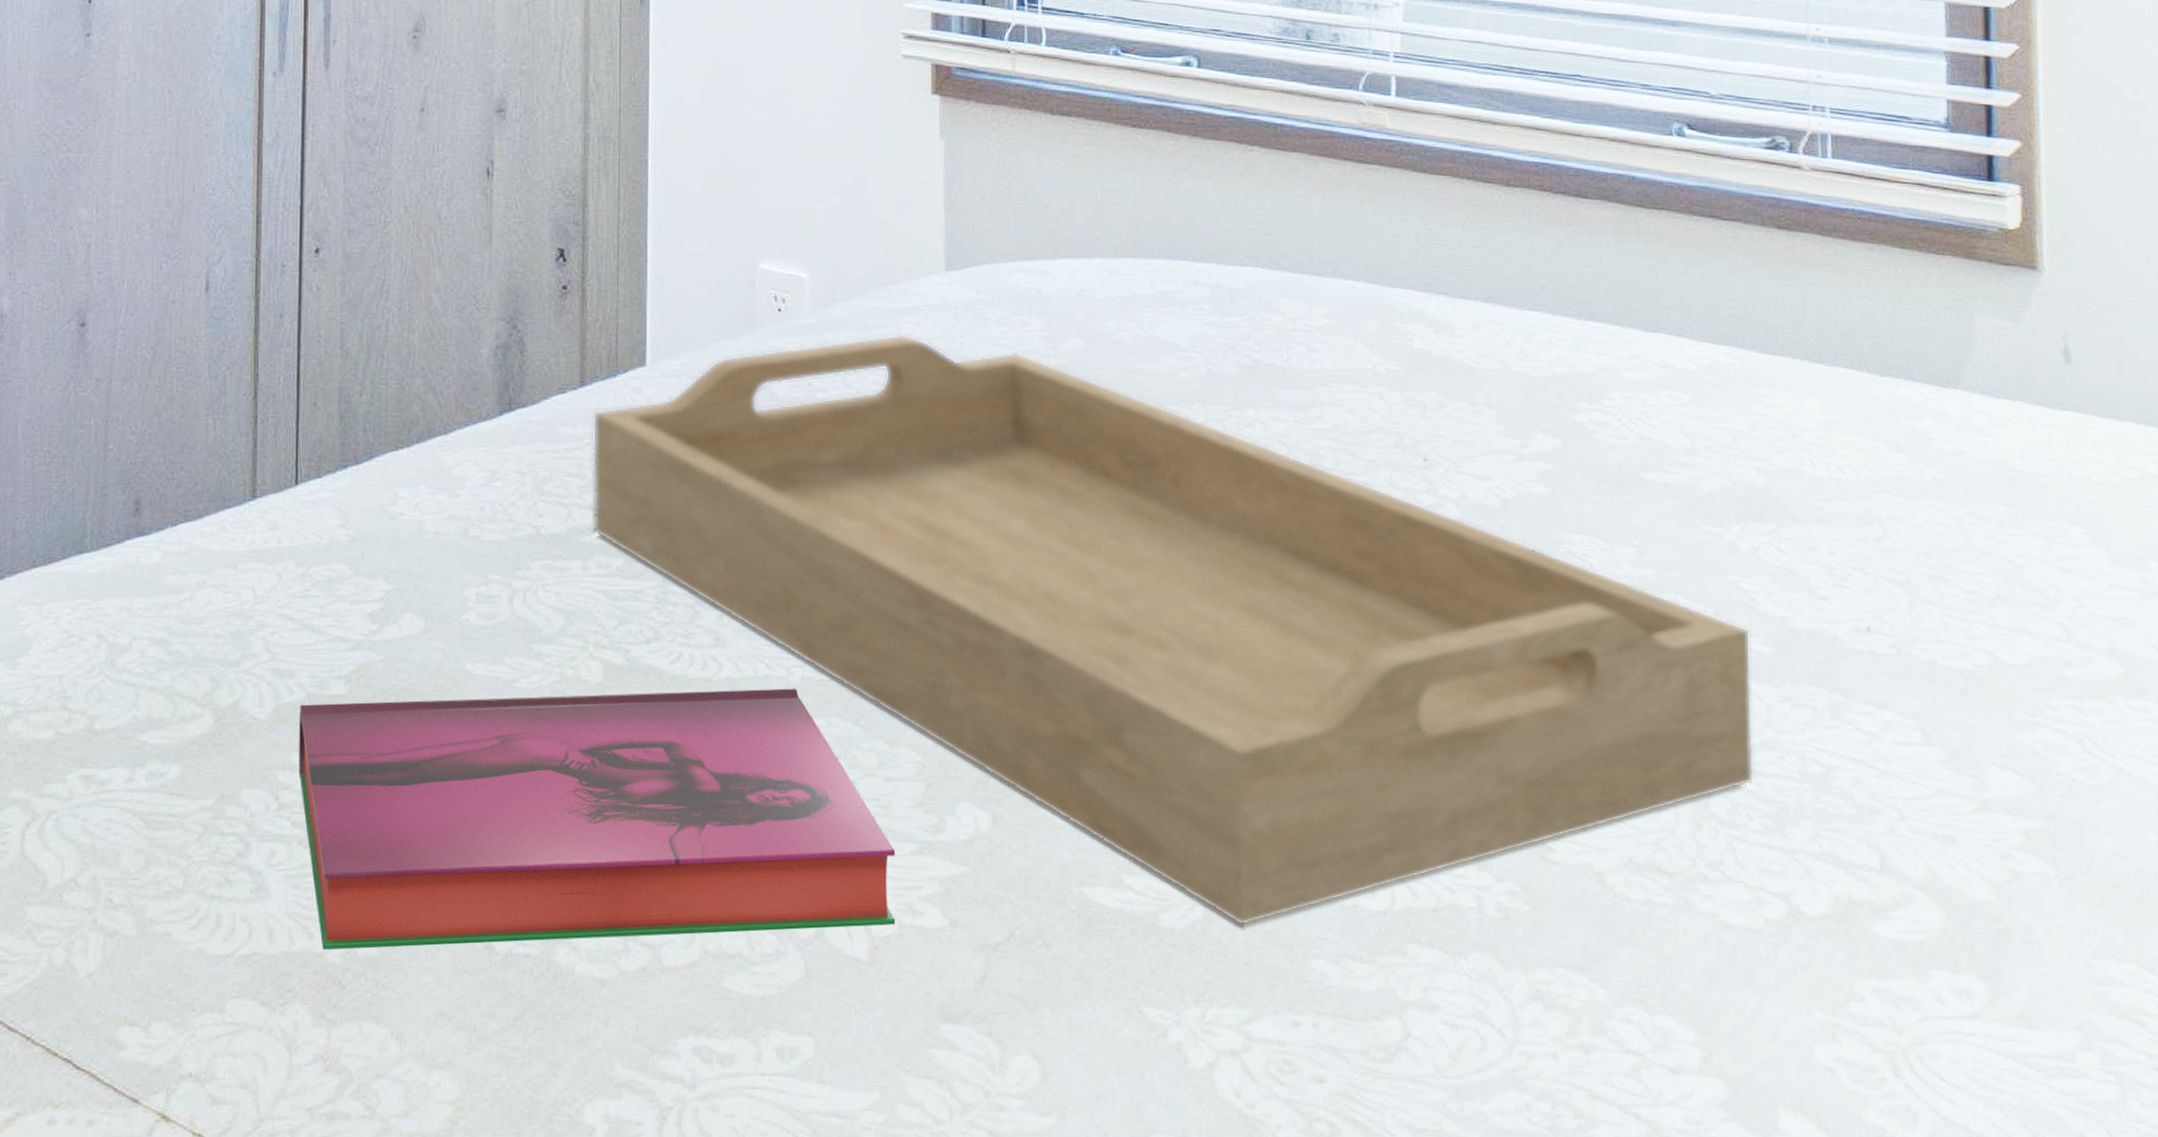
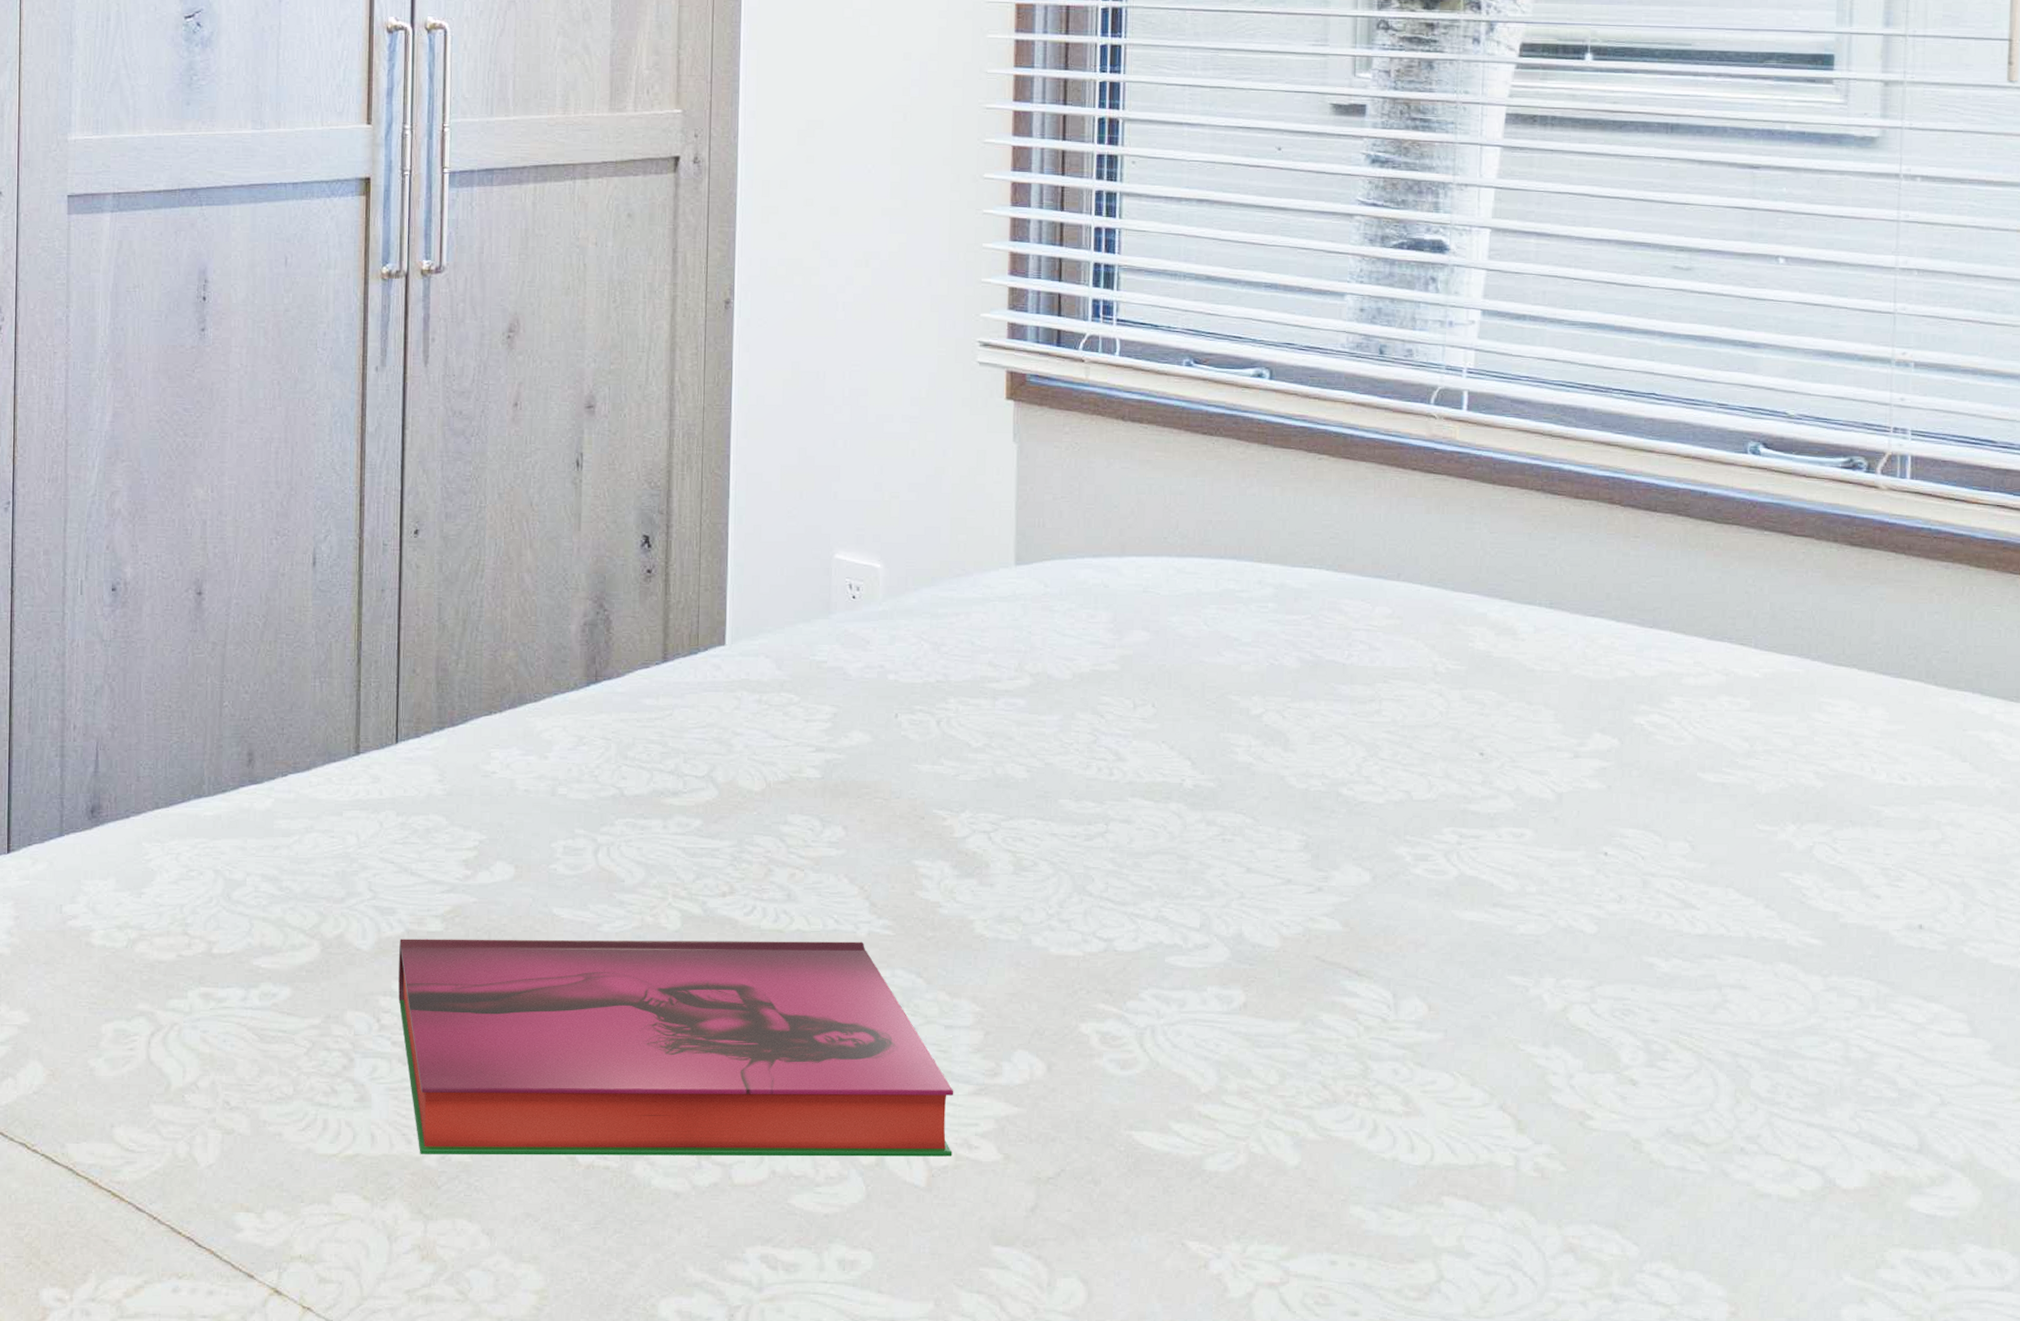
serving tray: present [592,334,1754,926] -> none [673,623,1800,1173]

